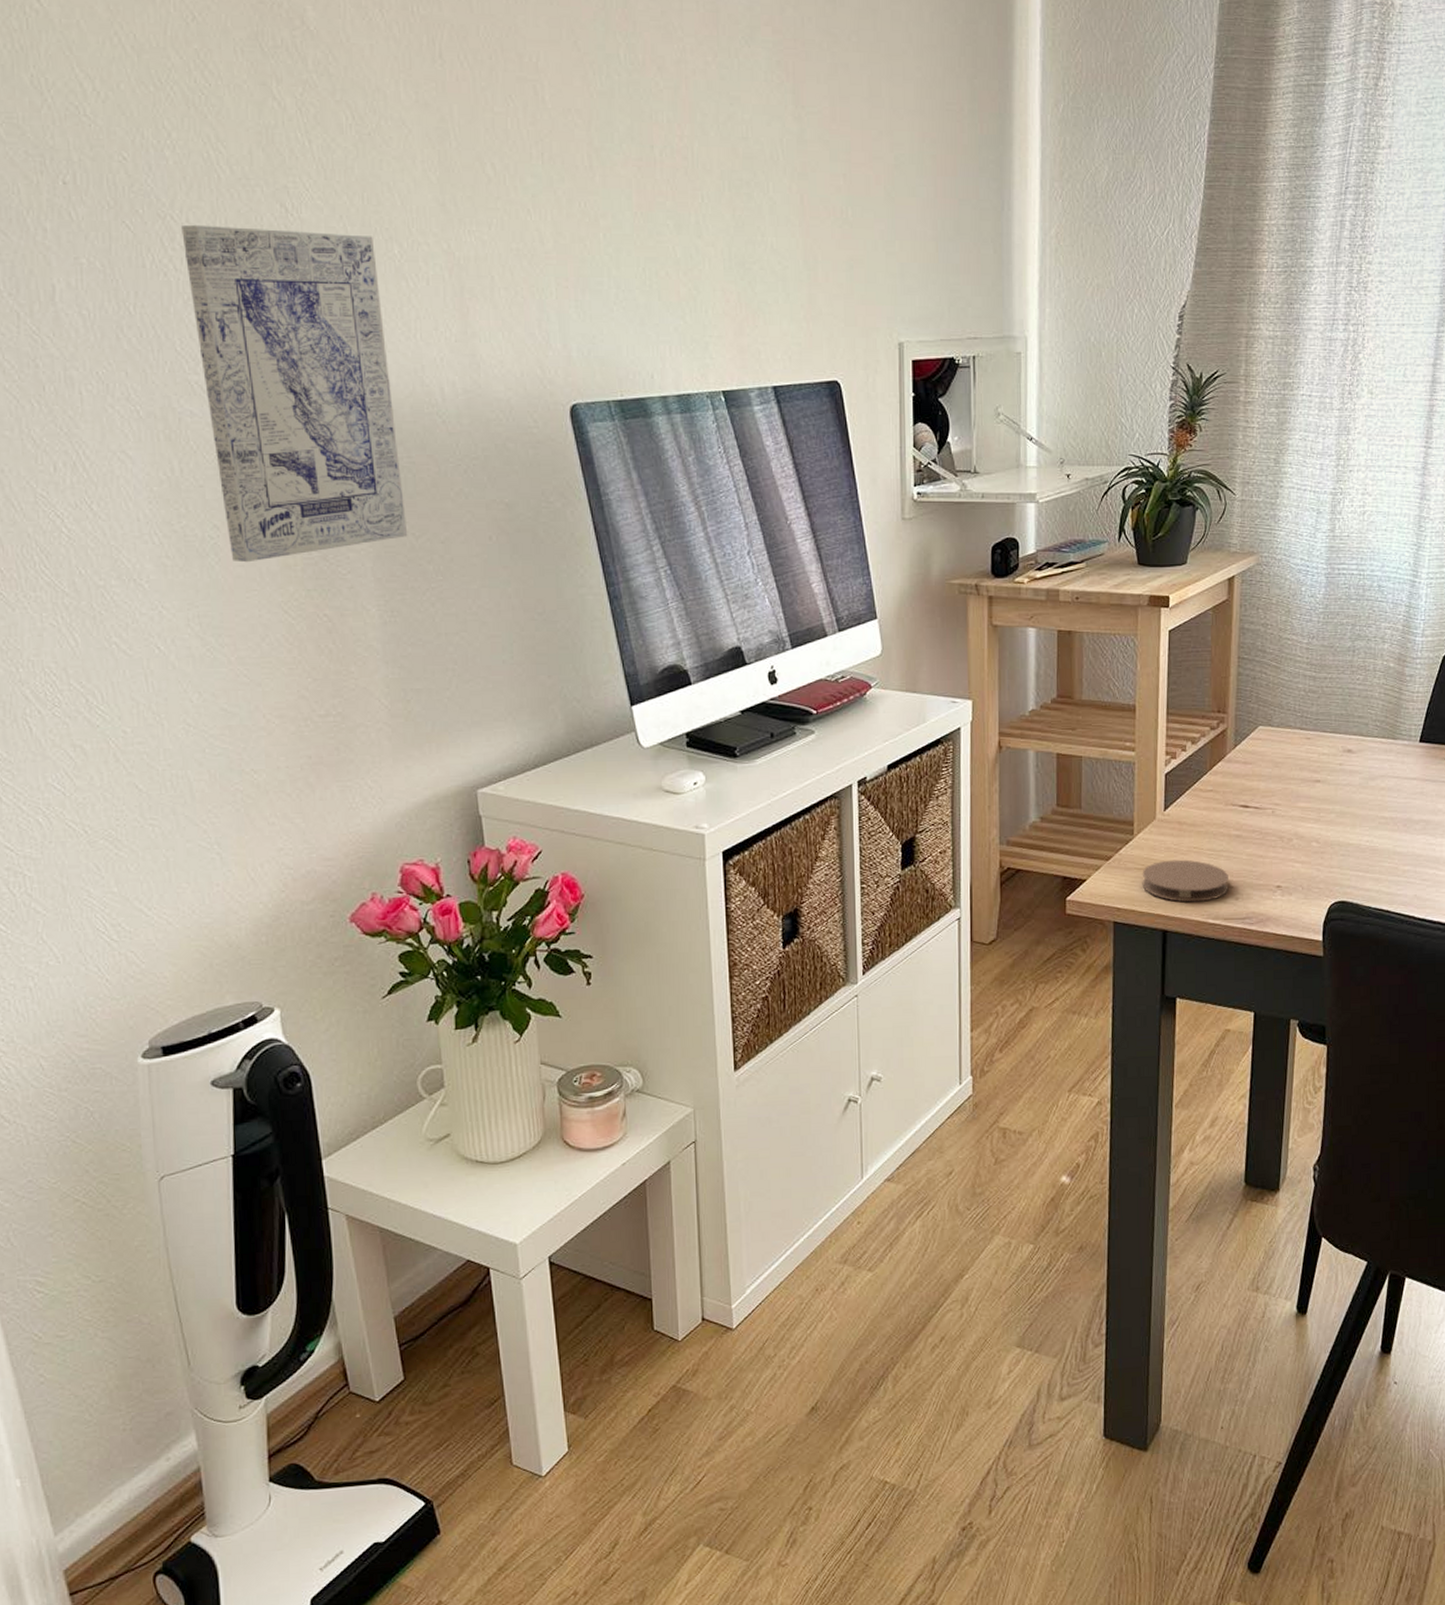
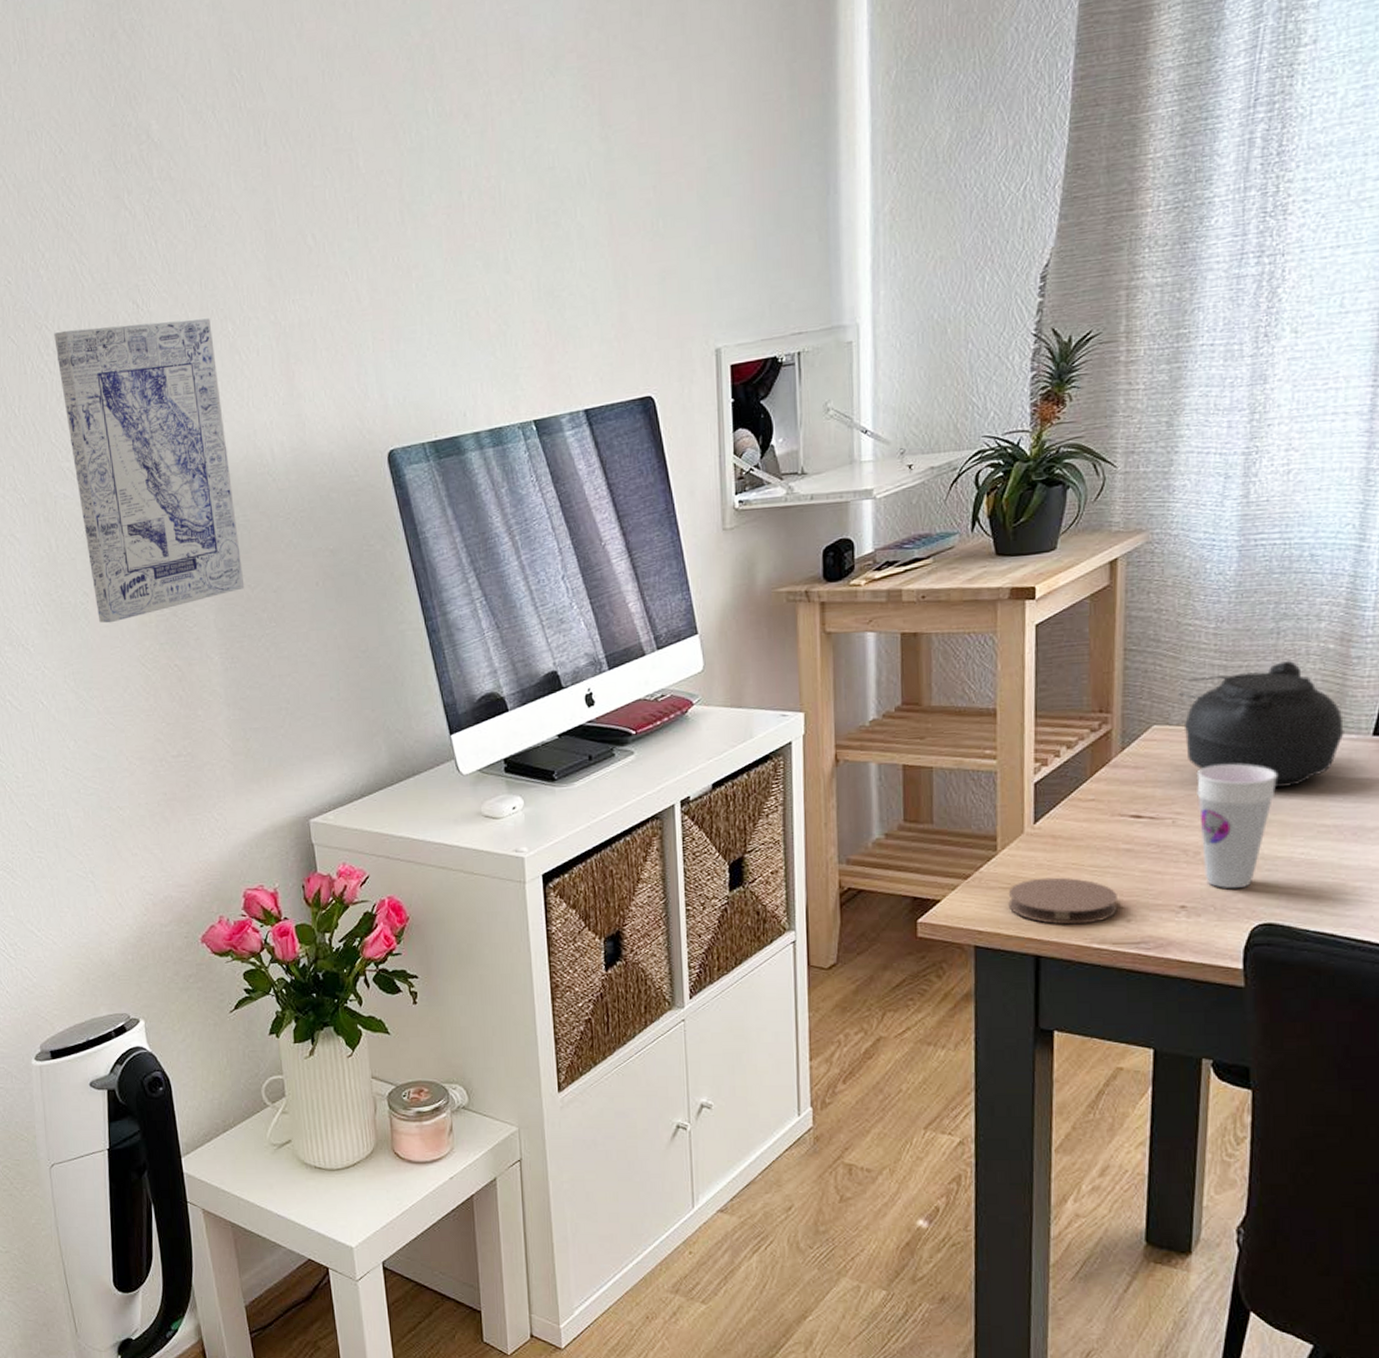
teapot: none [1278,676,1399,785] -> present [1178,661,1344,789]
cup: none [1291,763,1352,872] -> present [1196,764,1279,889]

